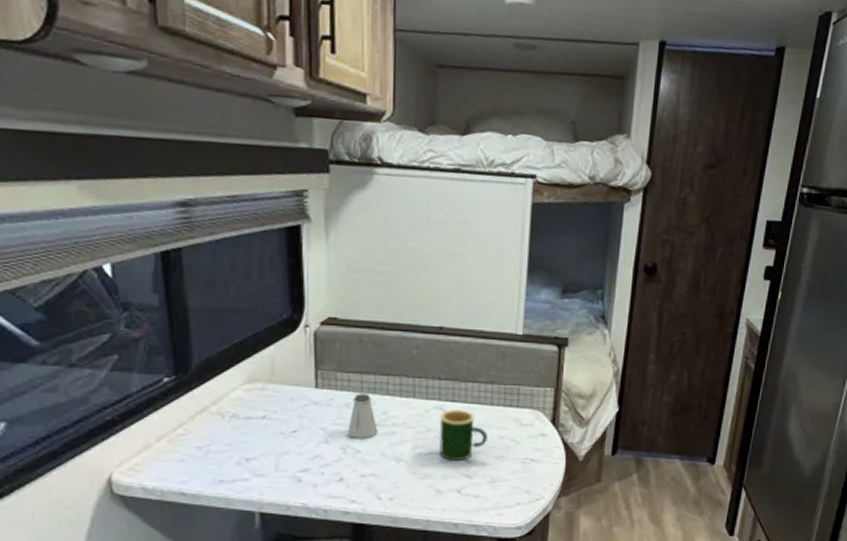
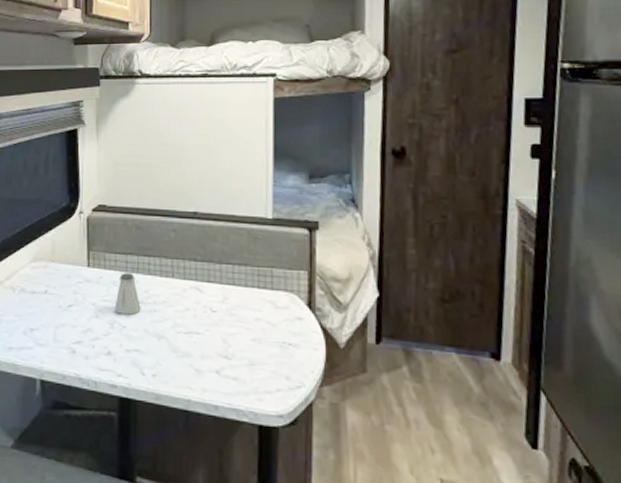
mug: present [439,408,487,460] -> none [196,289,243,341]

